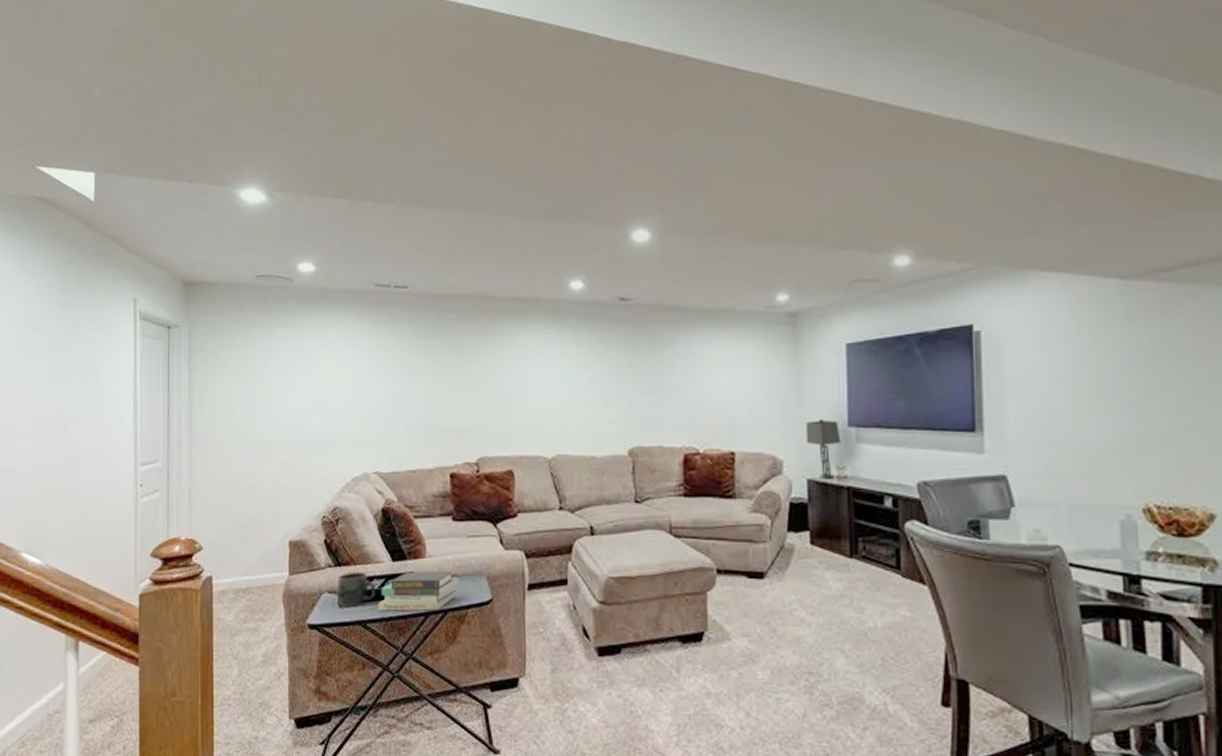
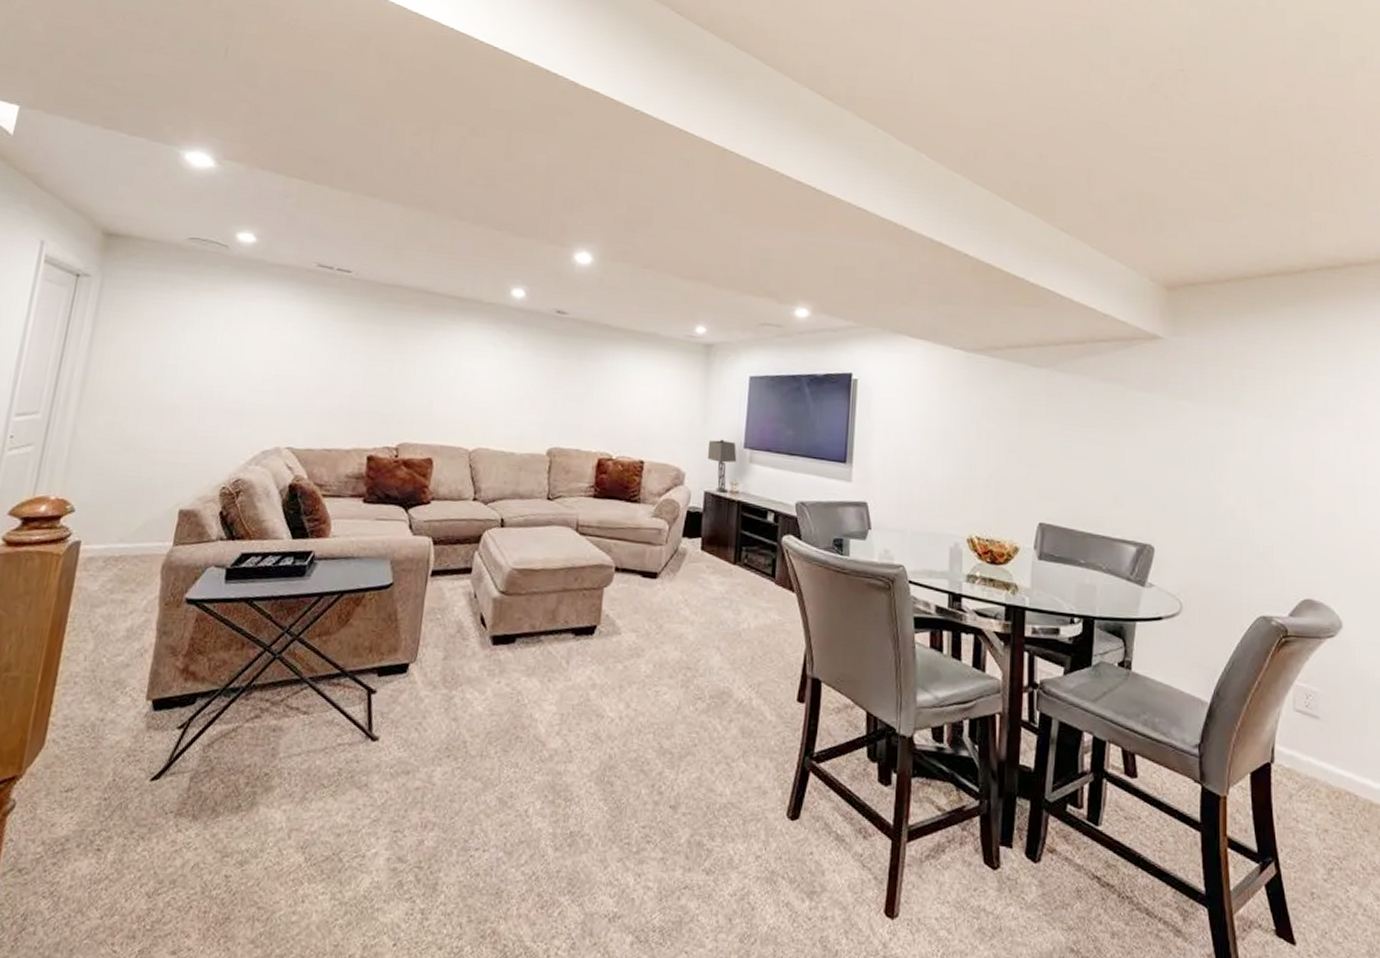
mug: present [338,571,375,608] -> none [225,546,270,584]
books: present [378,571,460,611] -> none [268,550,362,592]

